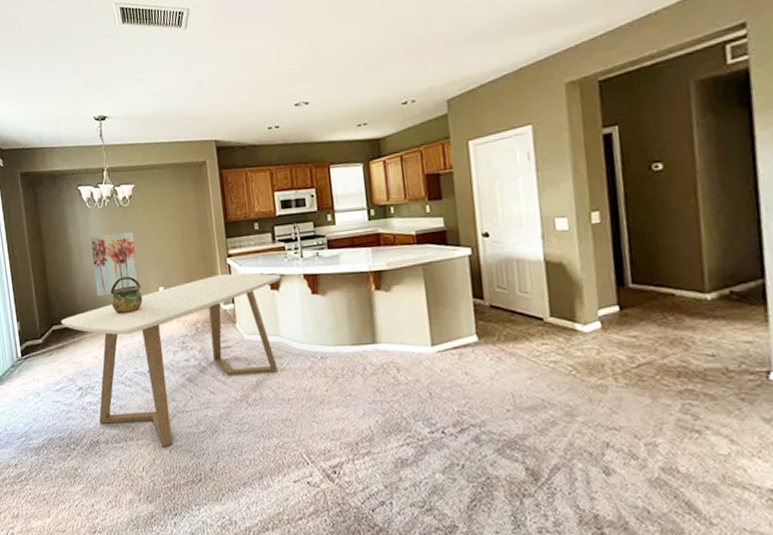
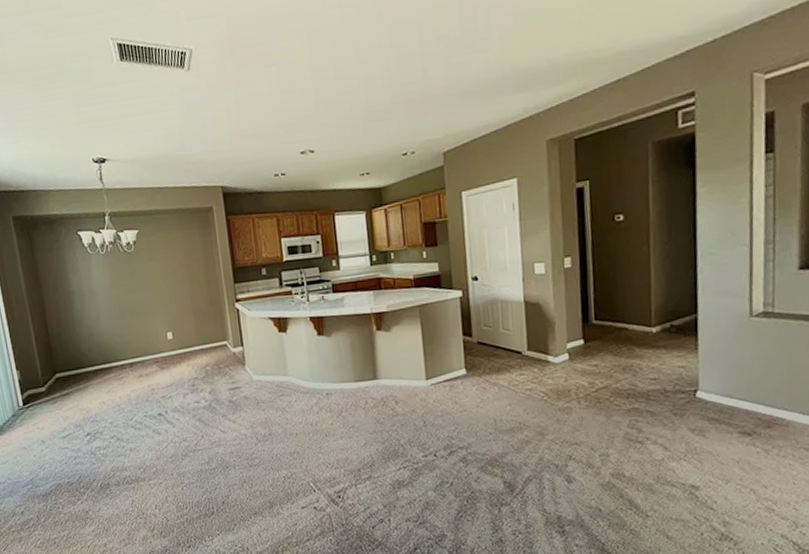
dining table: present [61,273,282,447] -> none [65,316,289,485]
wall art: present [91,232,139,296] -> none [94,278,146,343]
ceramic pot: present [110,276,143,314] -> none [116,322,151,360]

